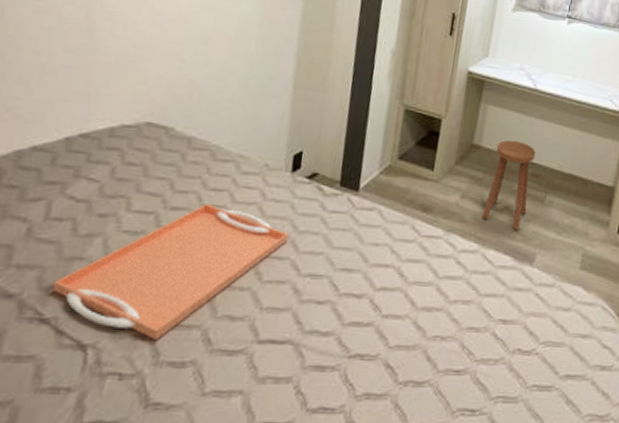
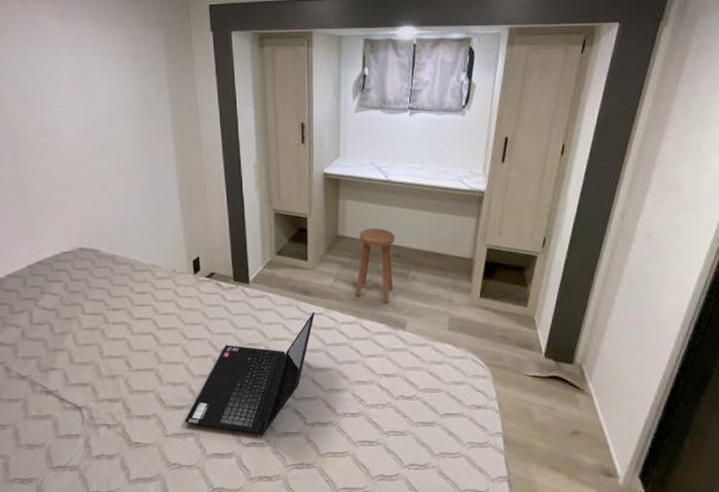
serving tray: present [52,204,289,340] -> none [48,304,203,401]
laptop computer: none [234,233,432,400] -> present [185,311,315,438]

